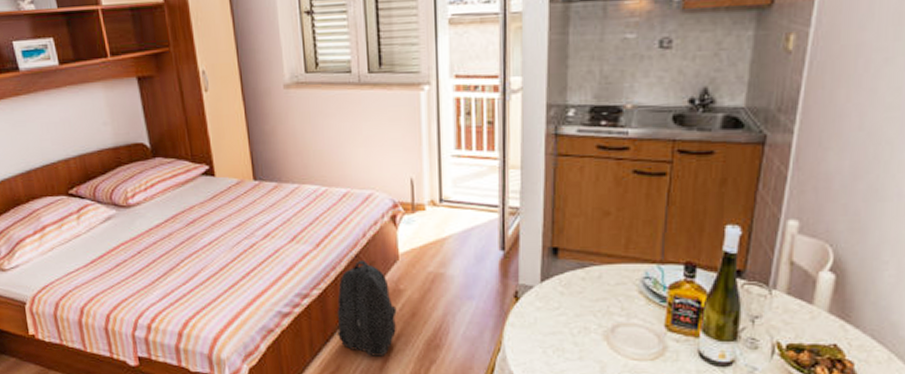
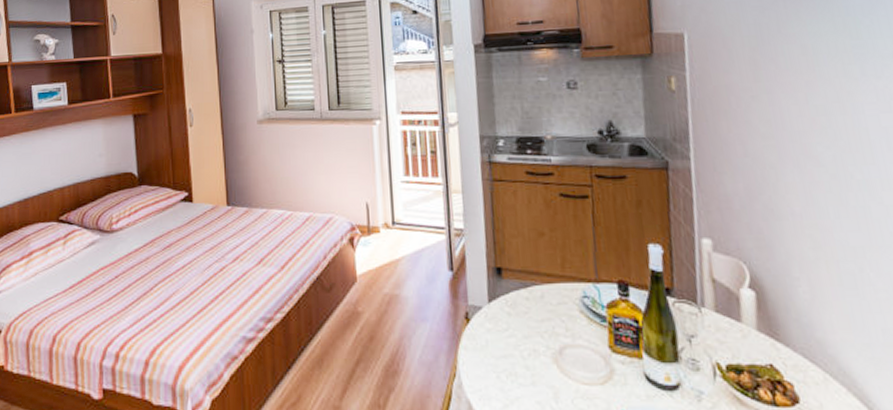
backpack: present [336,259,397,356] -> none [298,281,356,385]

